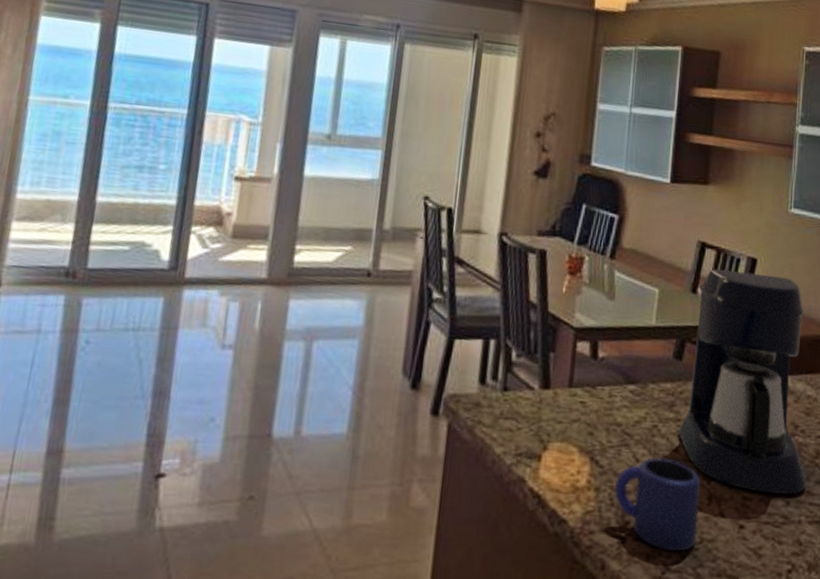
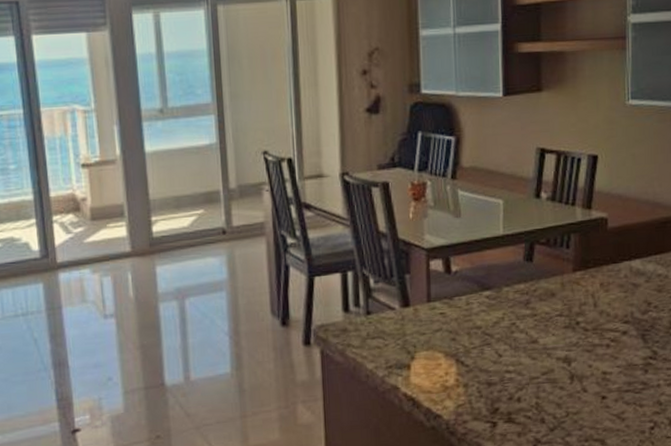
mug: present [615,457,701,552] -> none [482,349,563,428]
coffee maker: present [678,269,807,495] -> none [535,168,663,366]

